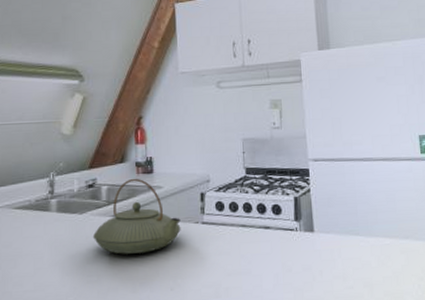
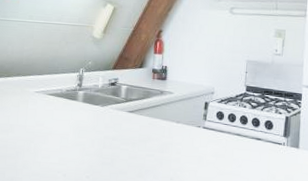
teapot: present [92,178,181,254] -> none [110,82,185,146]

